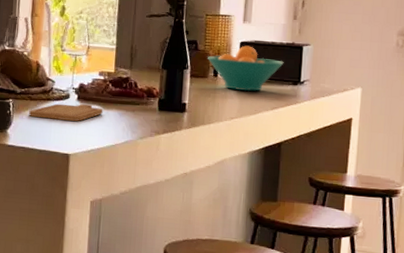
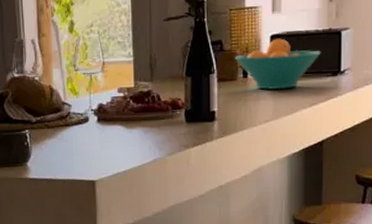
chopping board: present [29,103,103,122] -> none [47,125,126,146]

